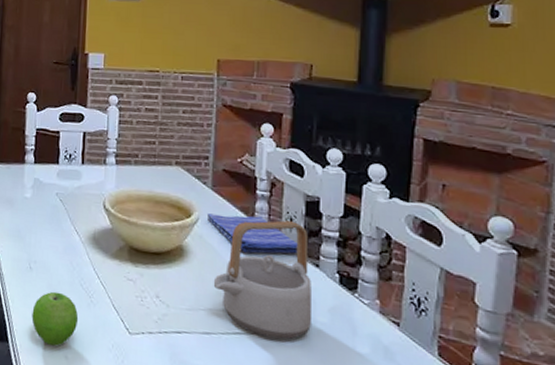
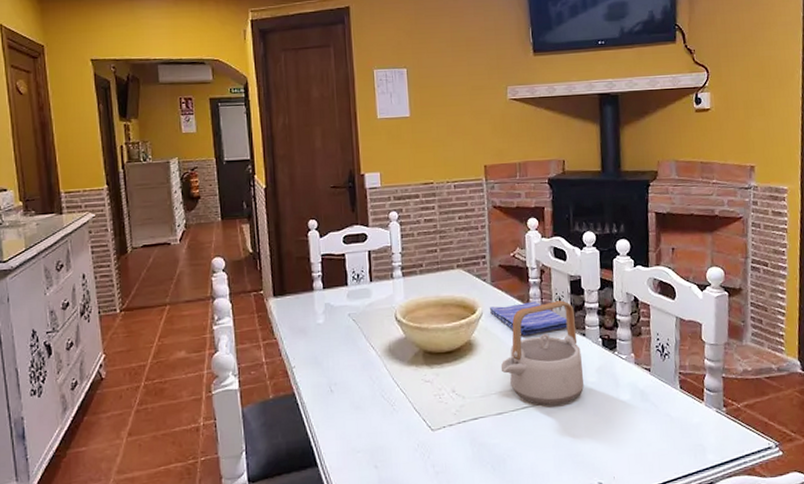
fruit: present [31,291,79,347] -> none [338,407,384,460]

